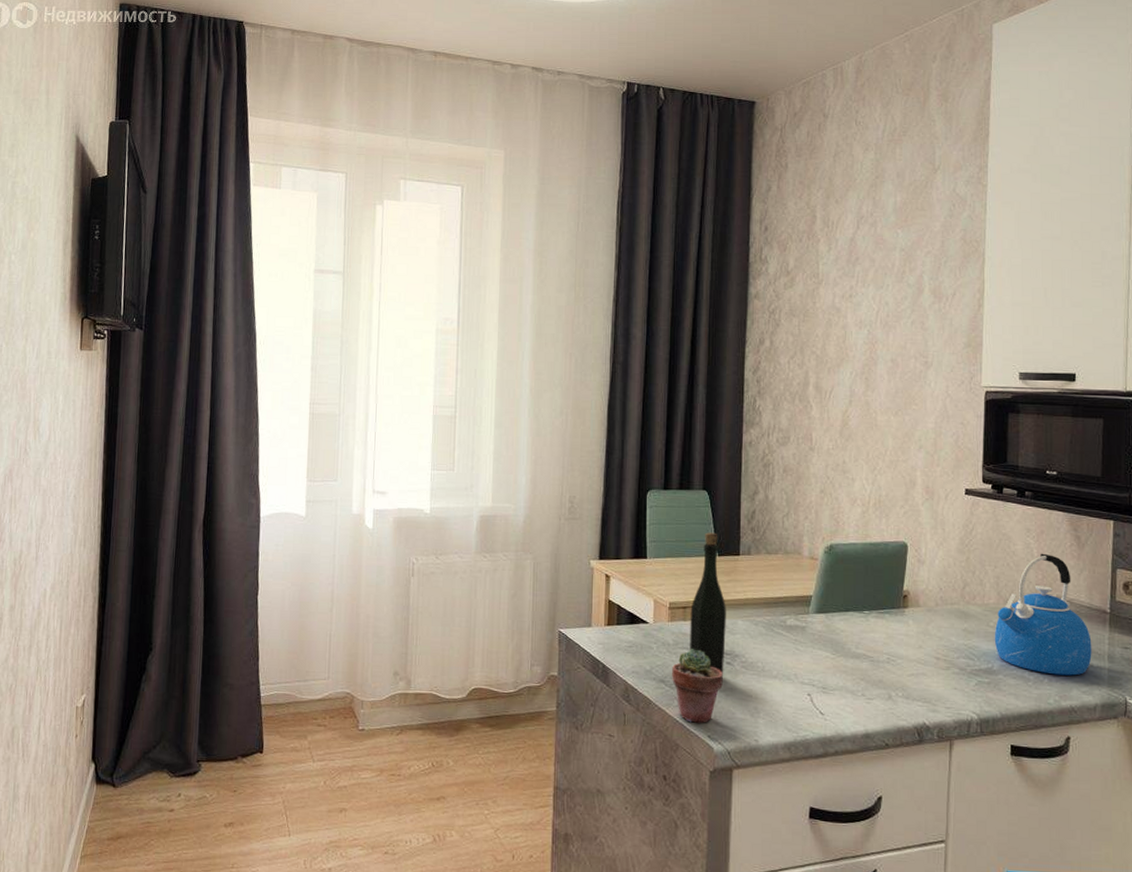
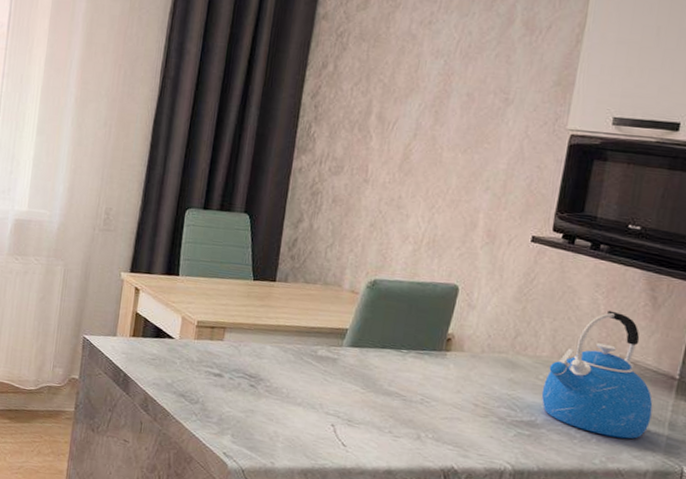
potted succulent: present [672,649,724,723] -> none [192,368,246,440]
bottle: present [690,532,726,674] -> none [214,255,256,395]

